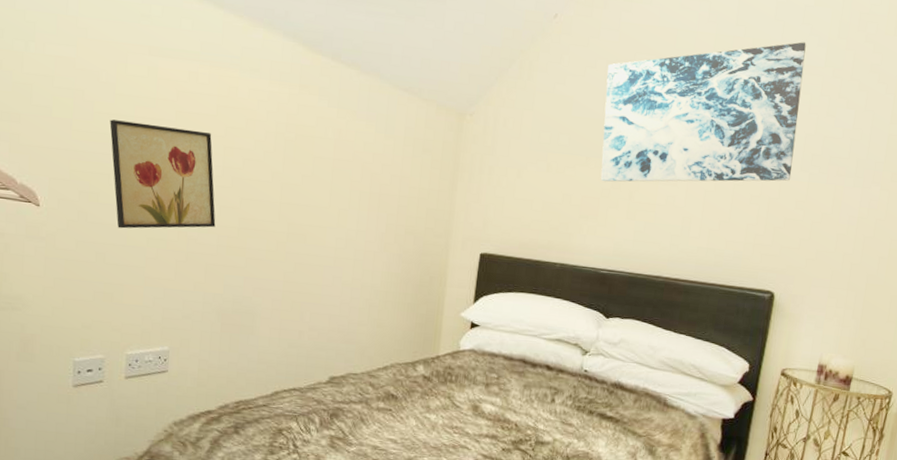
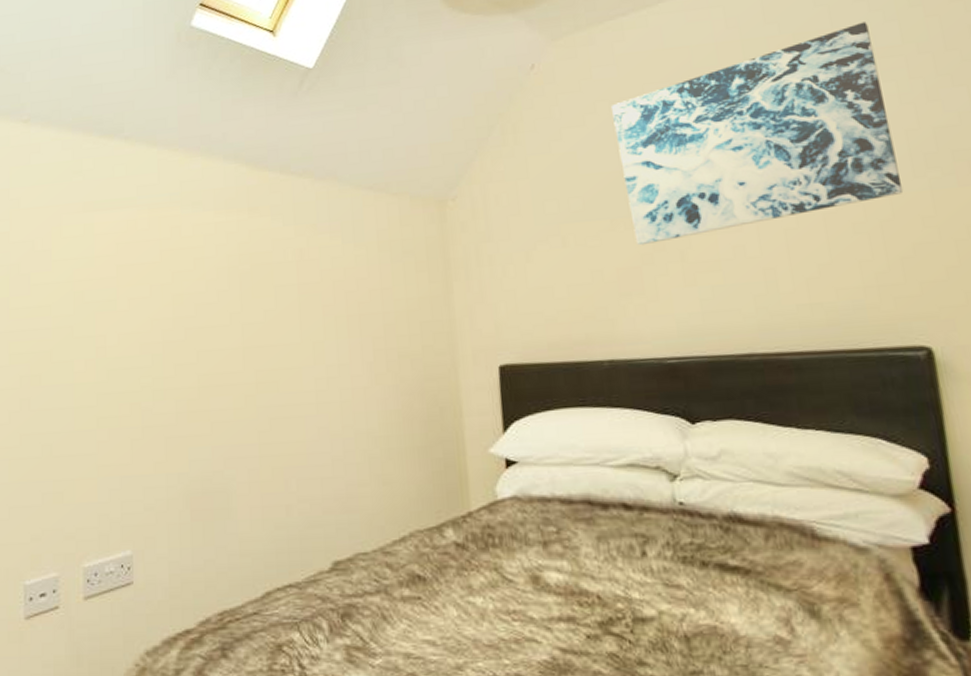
wall art: present [109,119,216,229] -> none [48,282,172,412]

